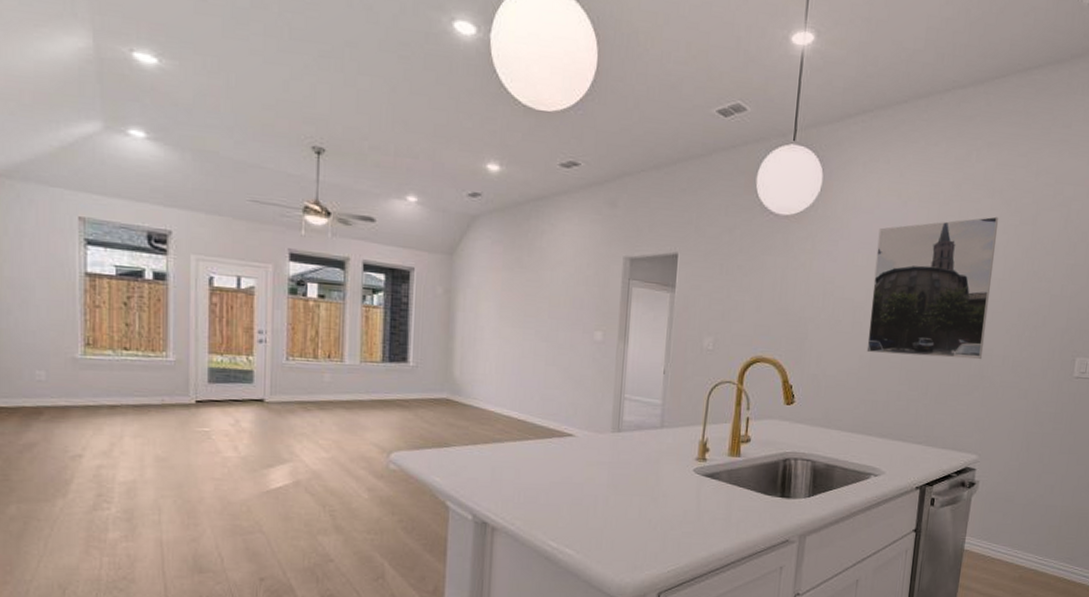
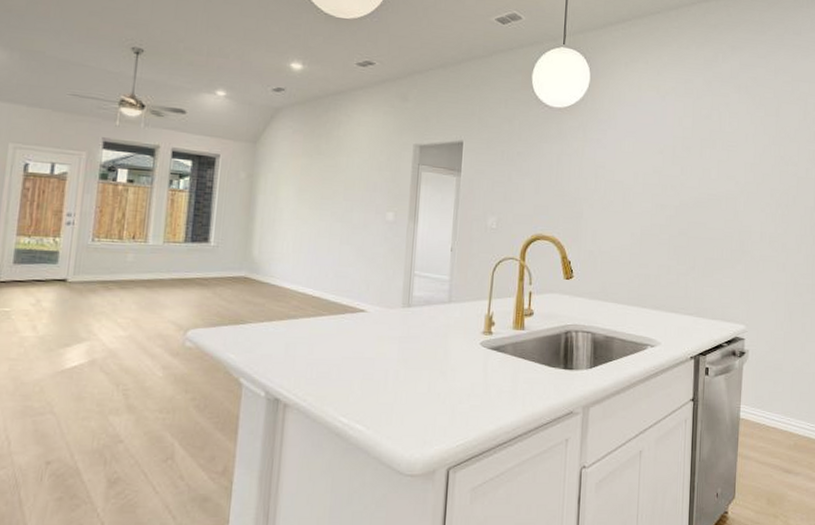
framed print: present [866,216,998,360] -> none [637,109,746,236]

